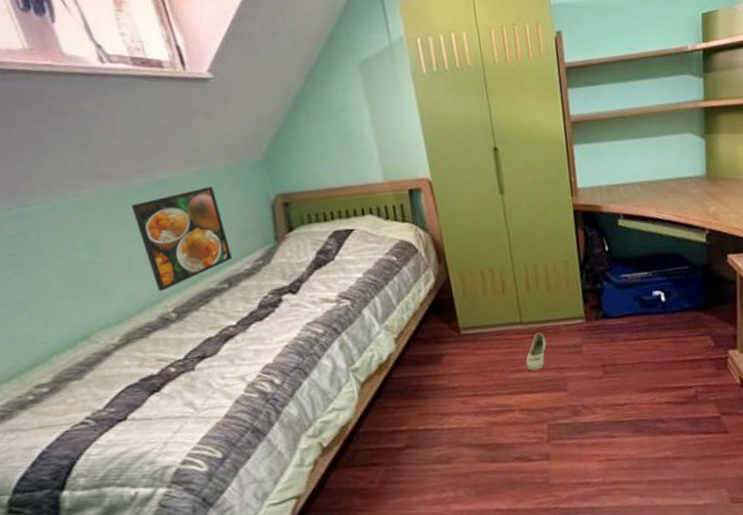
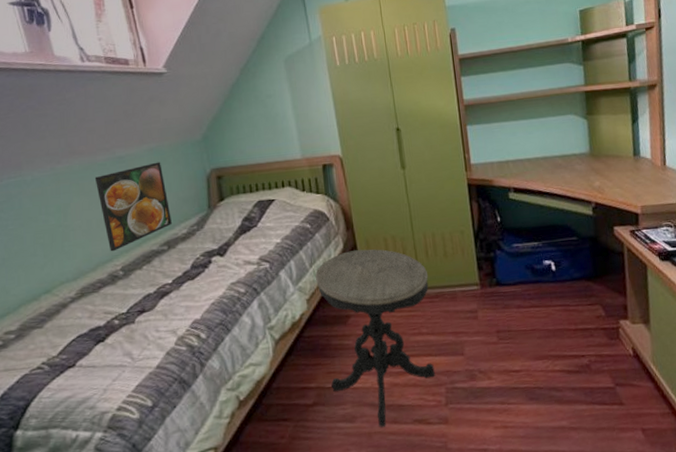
side table: none [403,282,536,467] -> present [315,249,435,427]
shoe: present [525,332,547,371] -> none [425,297,444,334]

